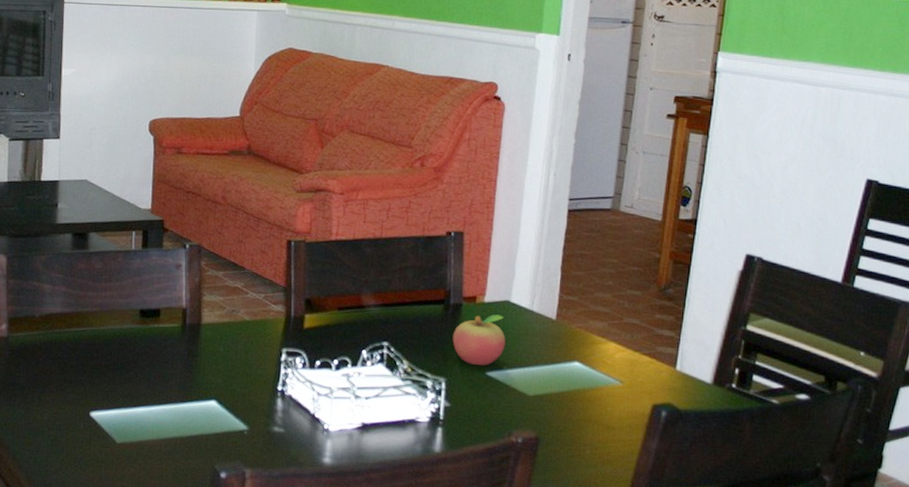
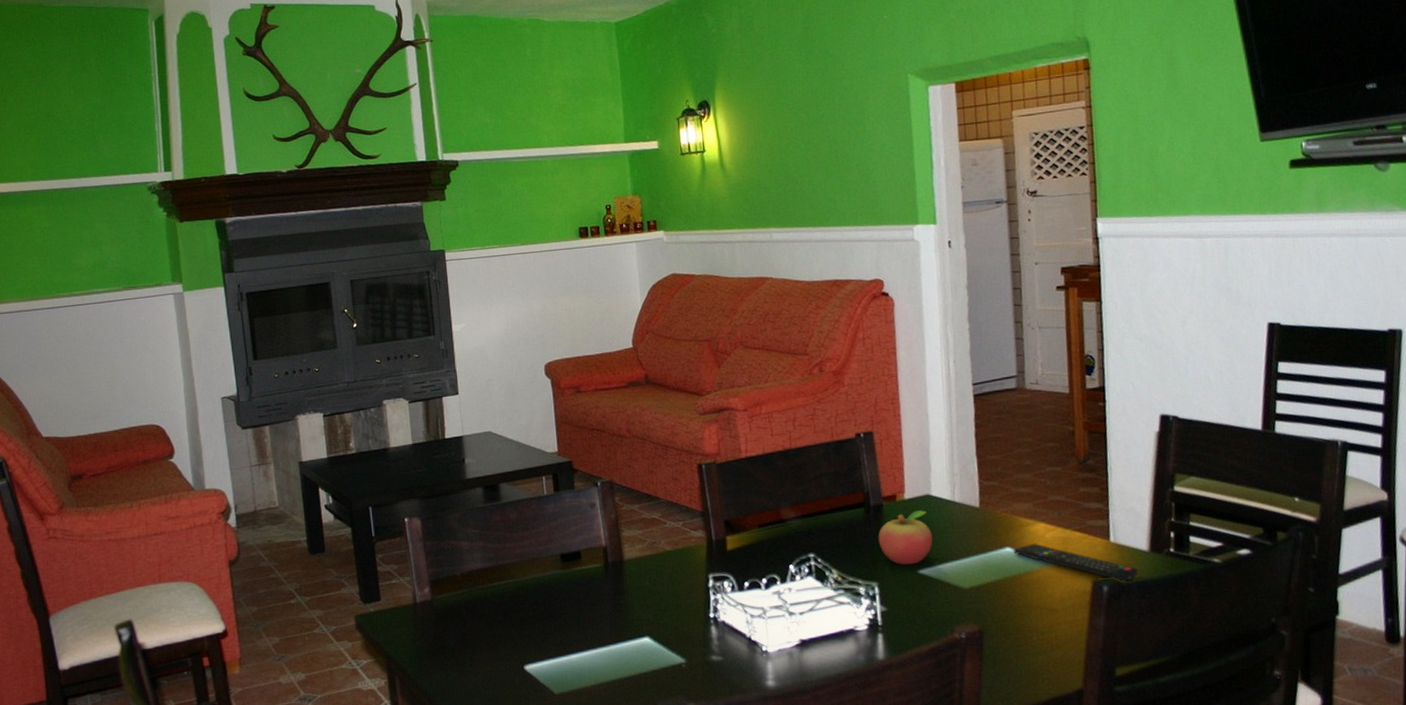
remote control: none [581,361,698,410] -> present [1013,543,1138,582]

